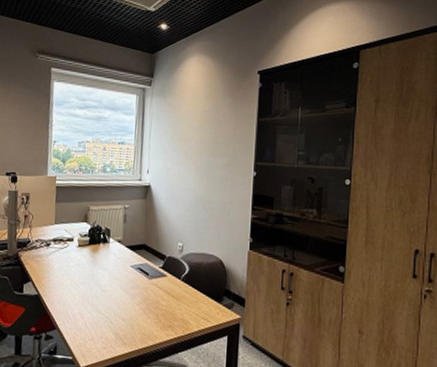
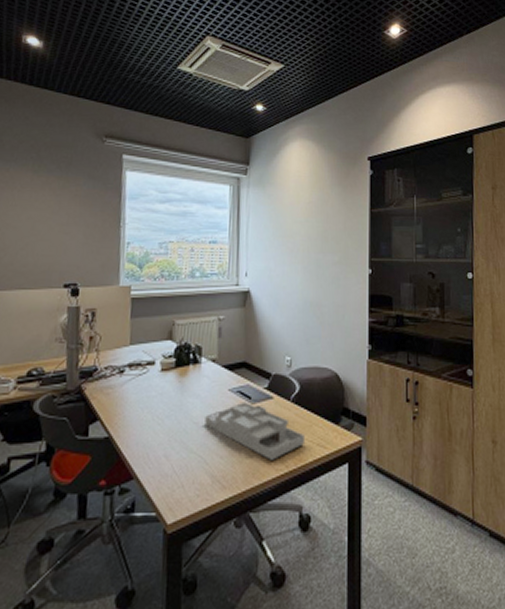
desk organizer: none [111,276,191,327] -> present [205,401,304,460]

